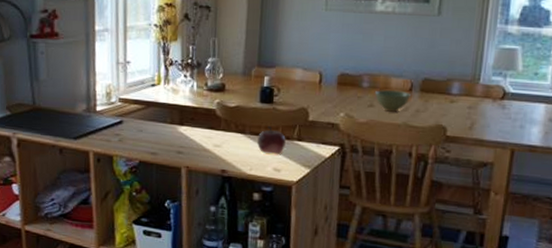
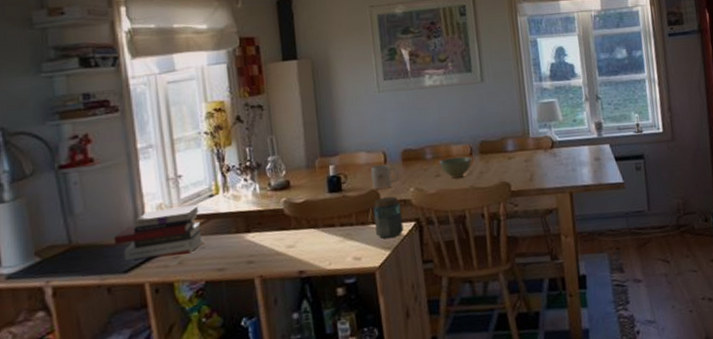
books: none [68,88,143,134] -> present [113,205,205,261]
fruit: present [257,125,286,155] -> none [332,214,362,245]
peanut butter: none [298,117,328,157] -> present [373,196,404,239]
mug: none [303,84,332,110] -> present [370,164,400,190]

